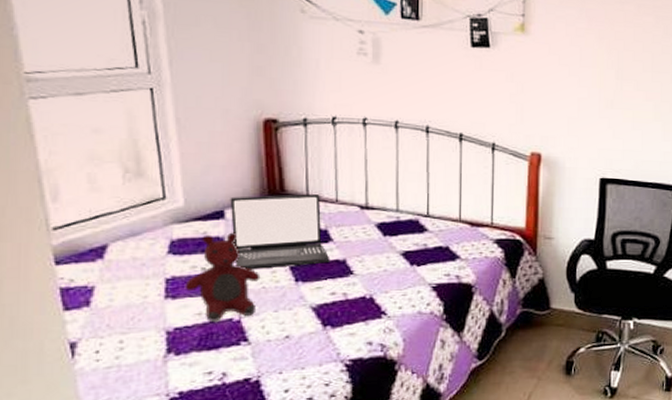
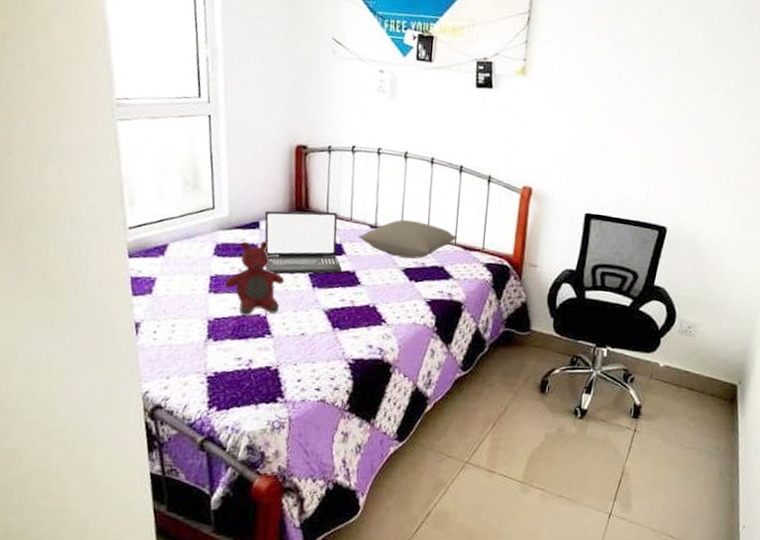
pillow: none [346,197,462,240] -> present [358,219,458,259]

